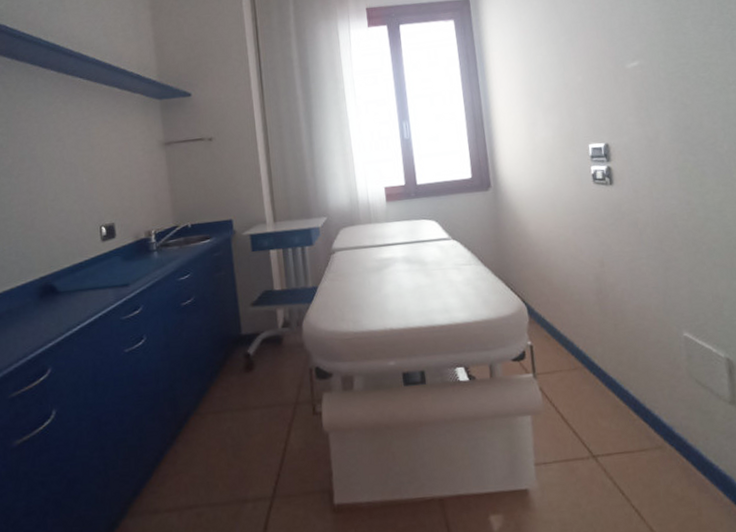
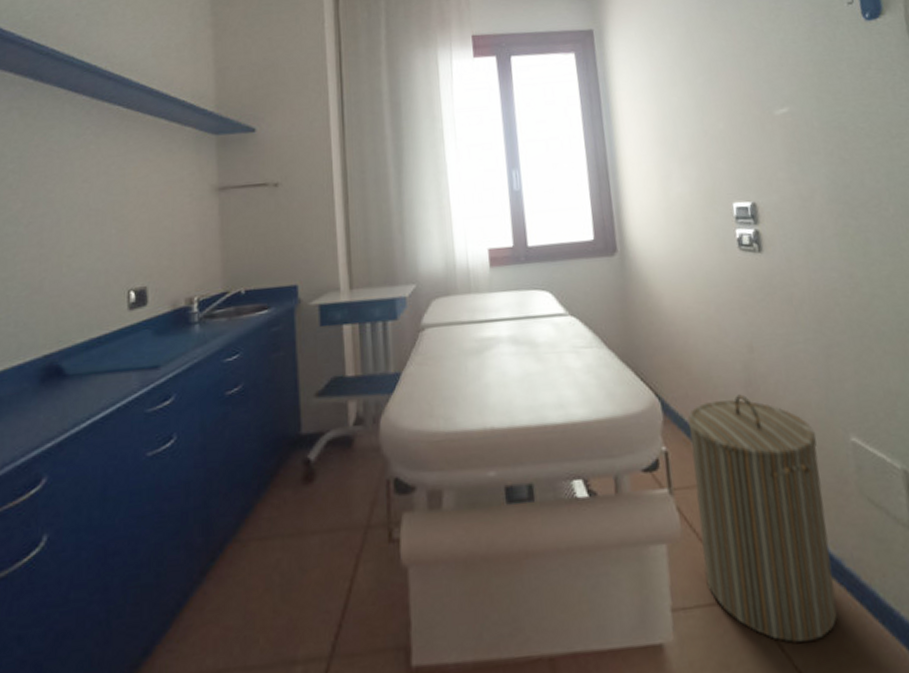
laundry hamper: none [548,300,668,489] -> present [687,394,838,643]

